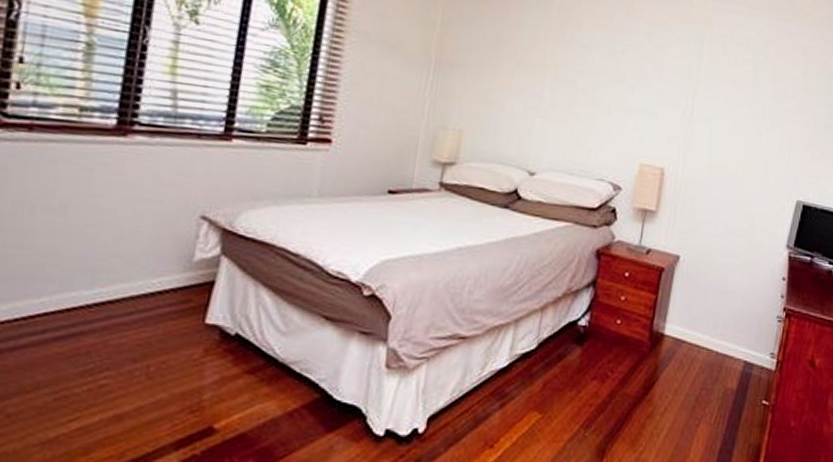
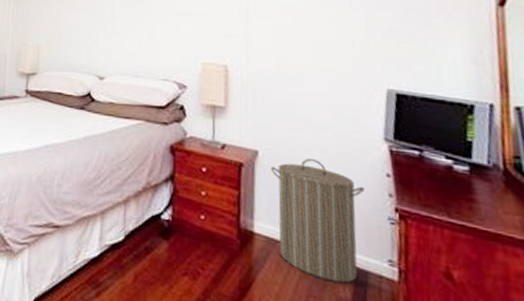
laundry hamper: none [684,263,763,376] -> present [270,158,364,284]

